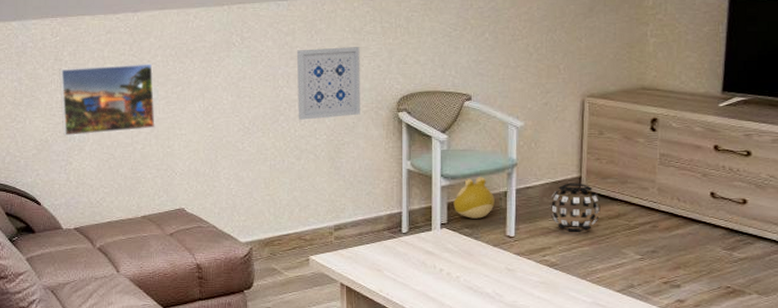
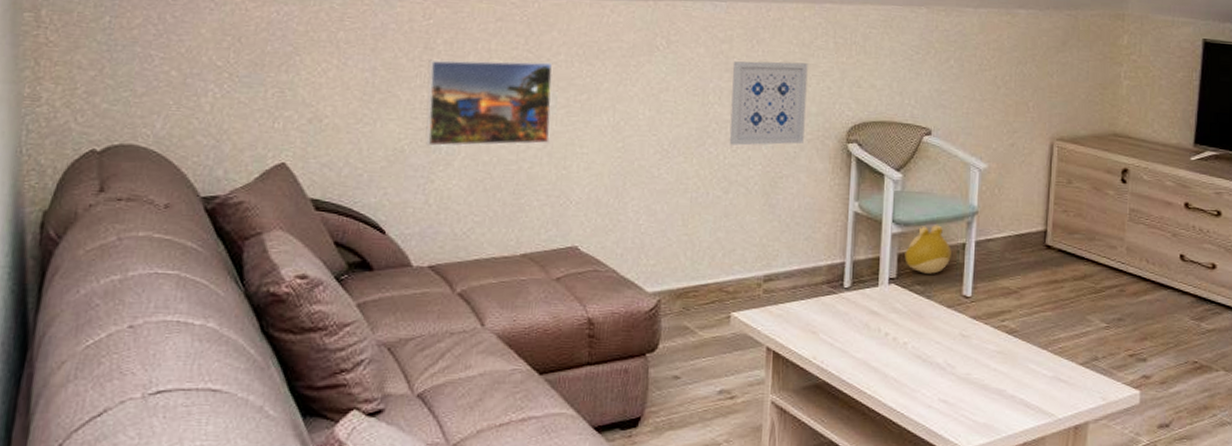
decorative ball: present [550,183,601,232] -> none [1011,236,1066,294]

